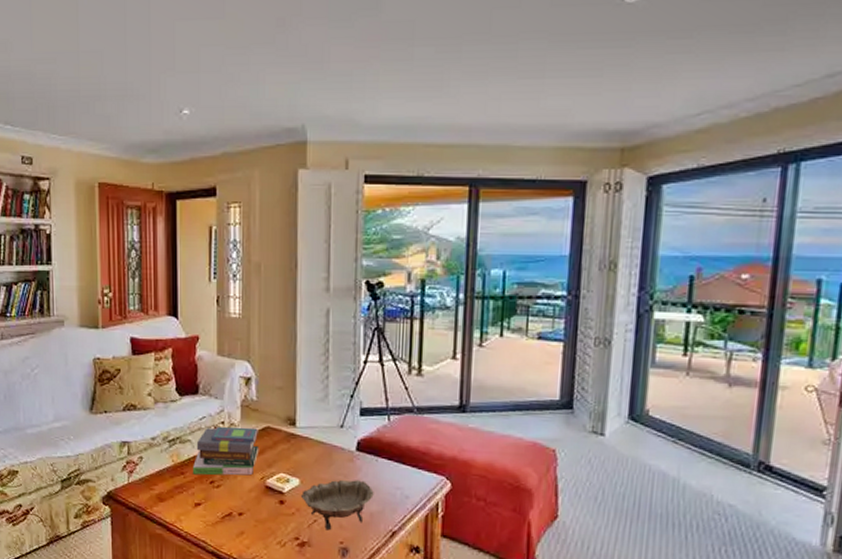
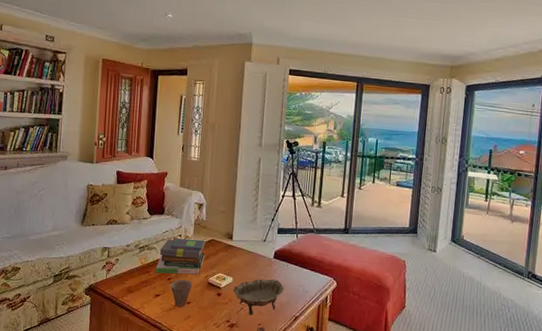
cup: none [214,481,245,520] -> present [170,279,193,307]

